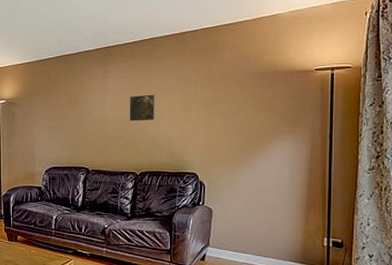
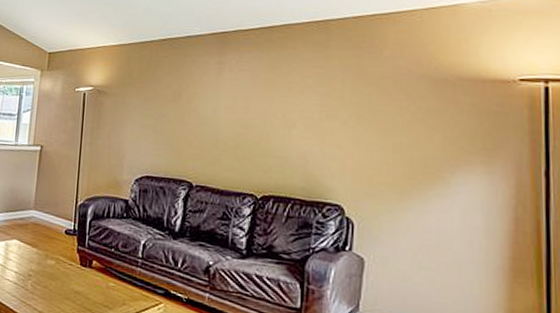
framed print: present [129,94,156,121] -> none [250,94,287,130]

